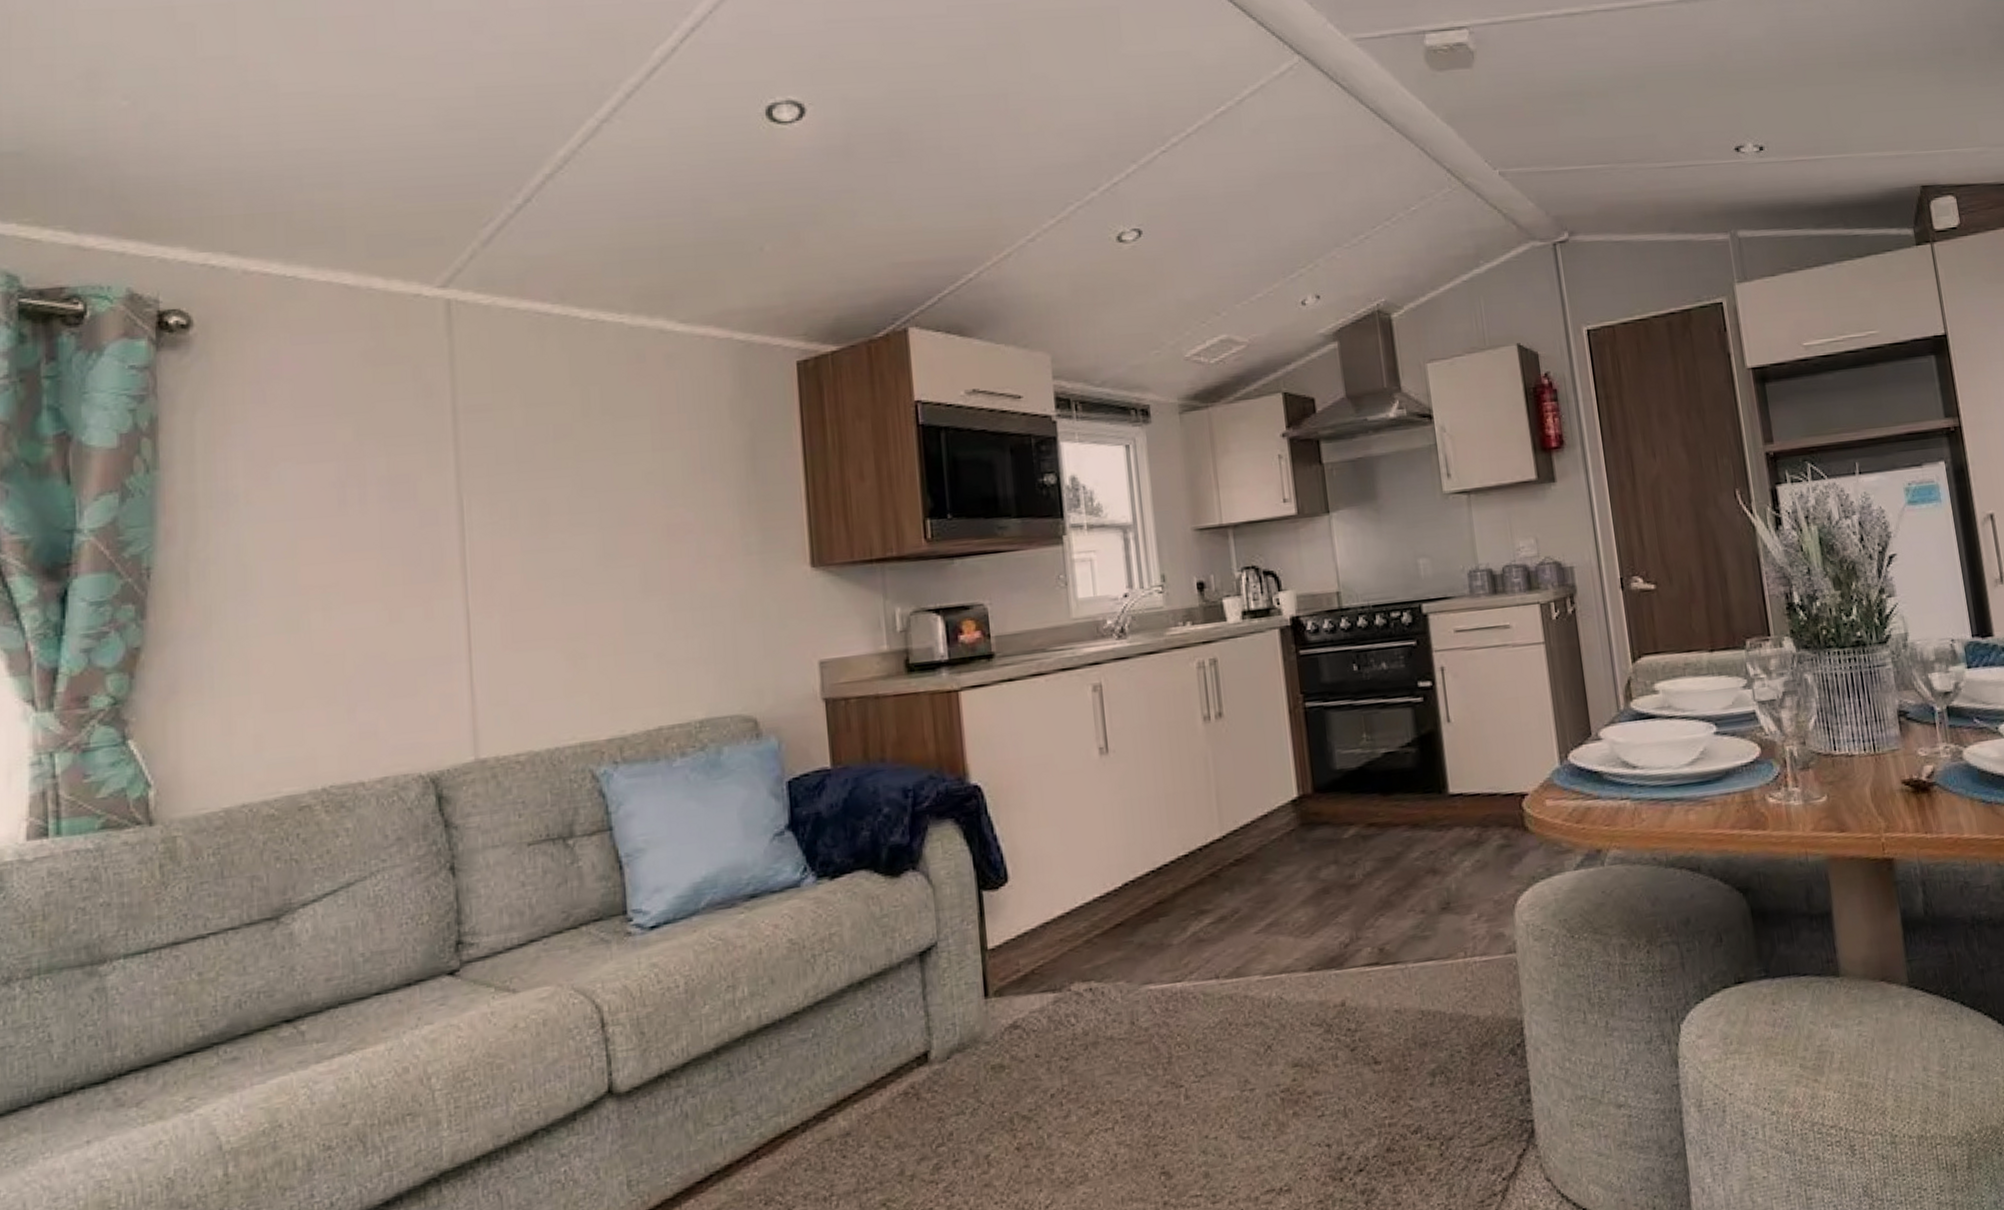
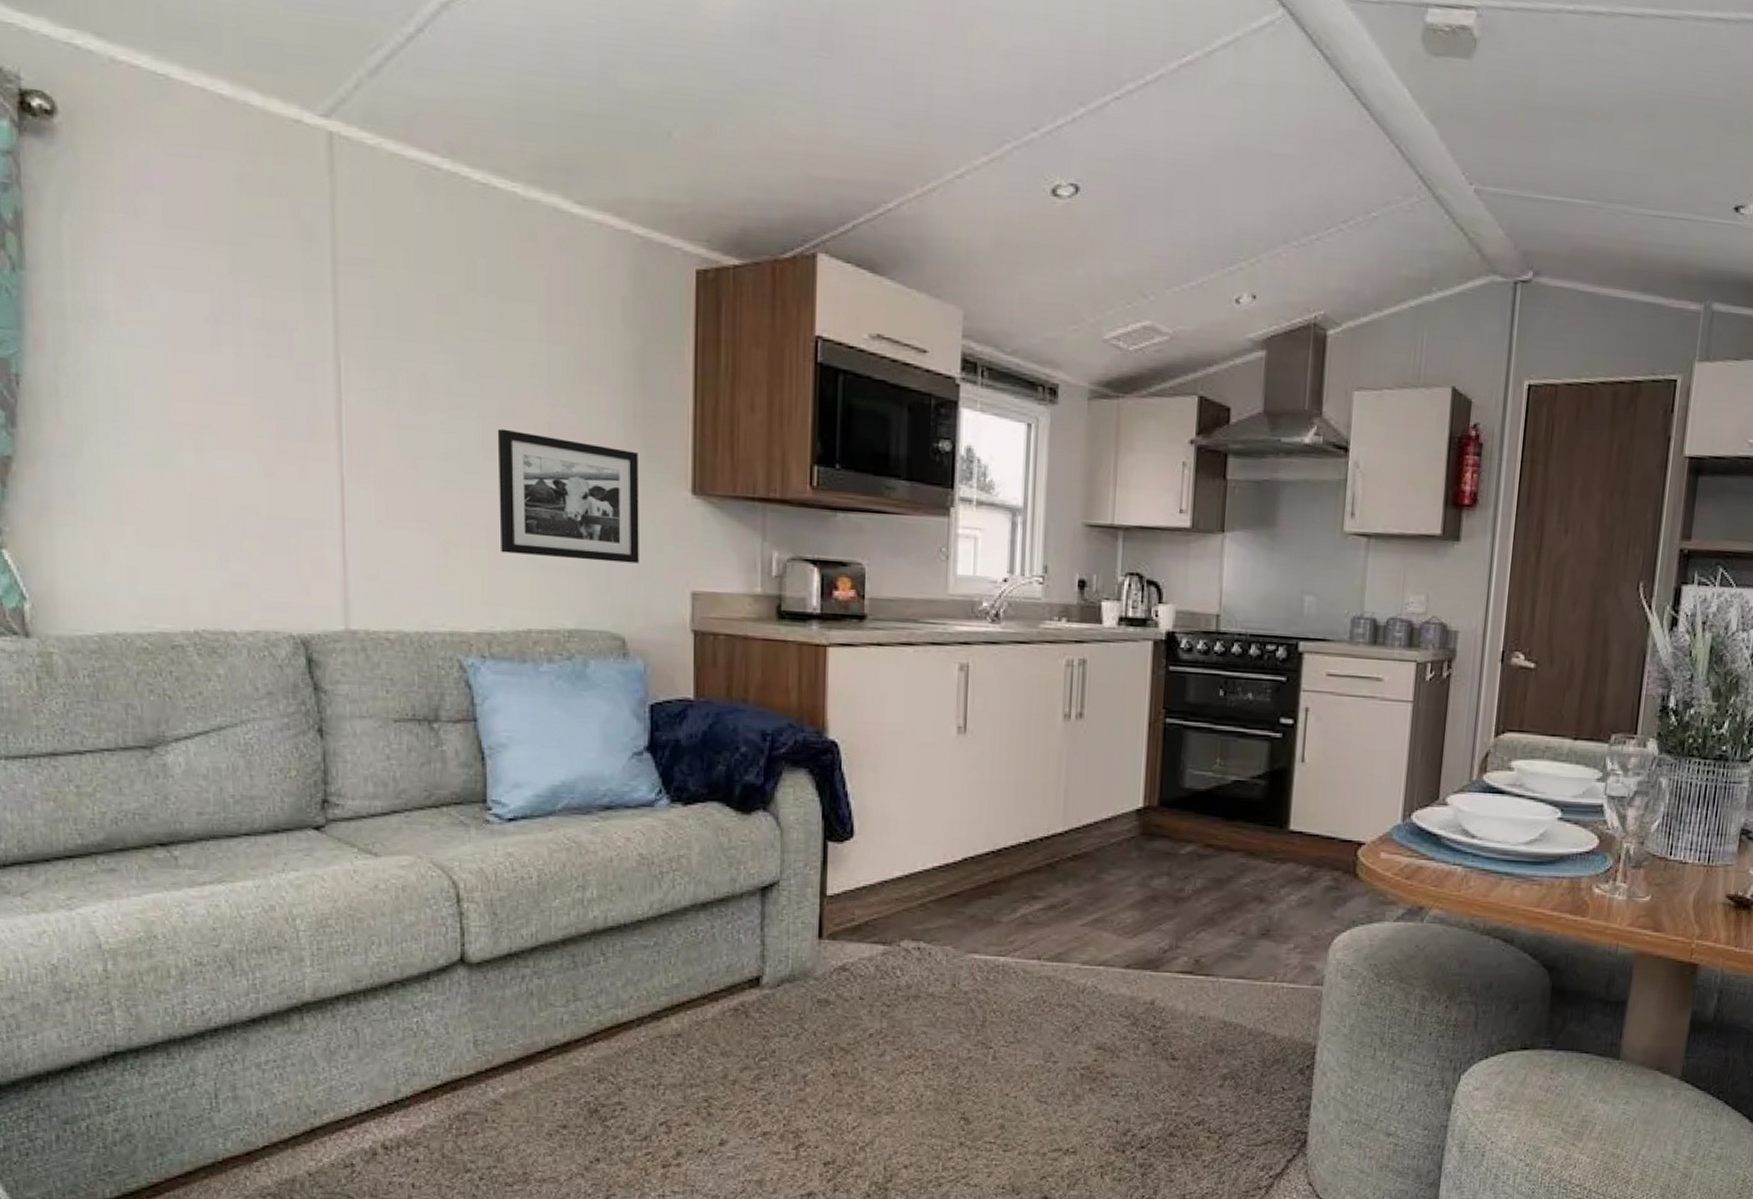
picture frame: none [617,536,765,656] -> present [497,428,639,564]

